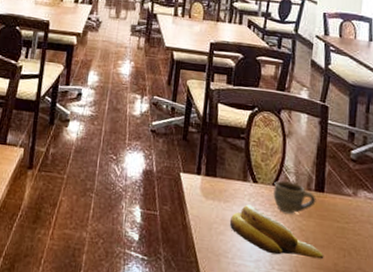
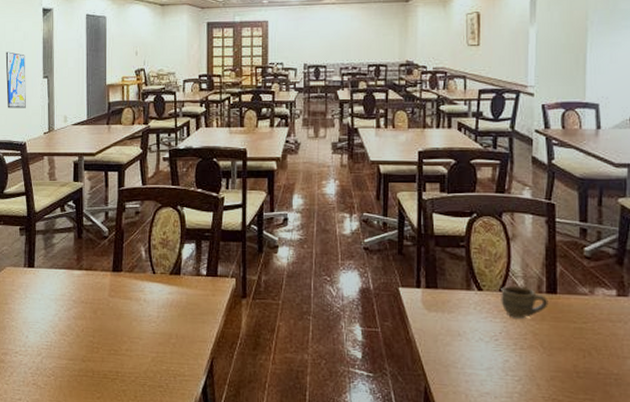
banana: present [229,204,324,260] -> none [456,313,562,362]

